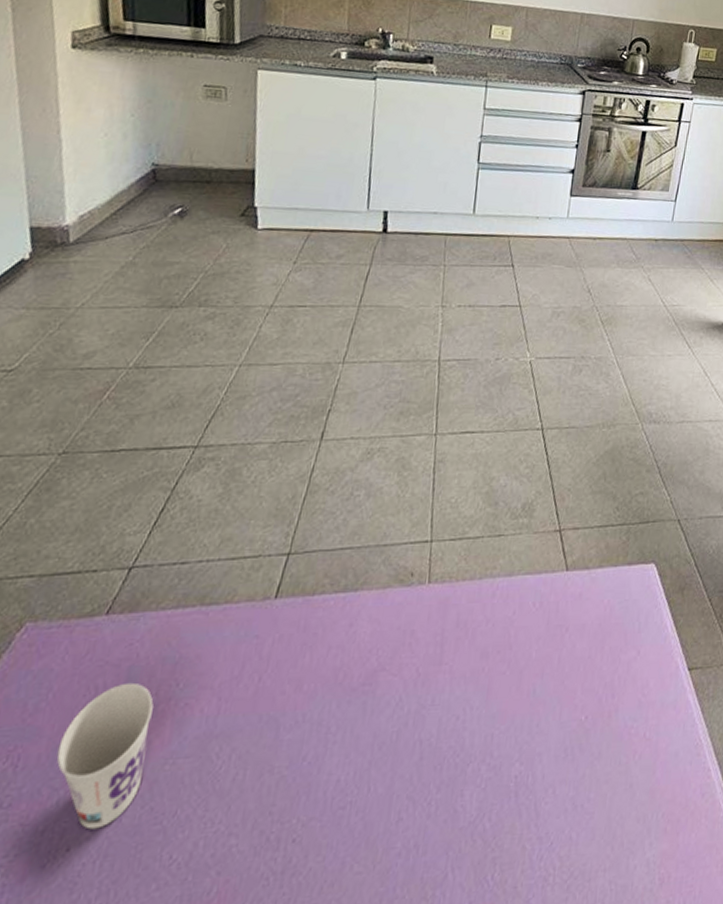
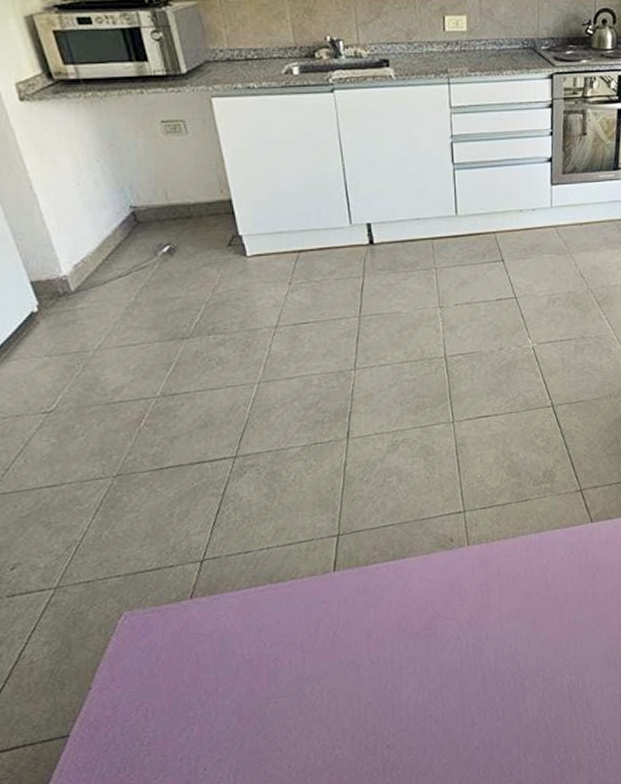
cup: present [56,682,154,830] -> none [177,647,252,754]

